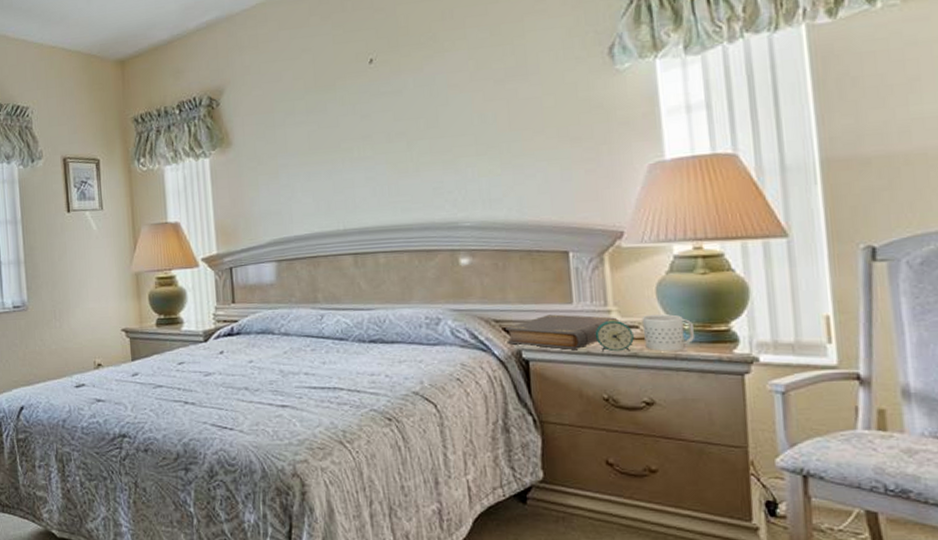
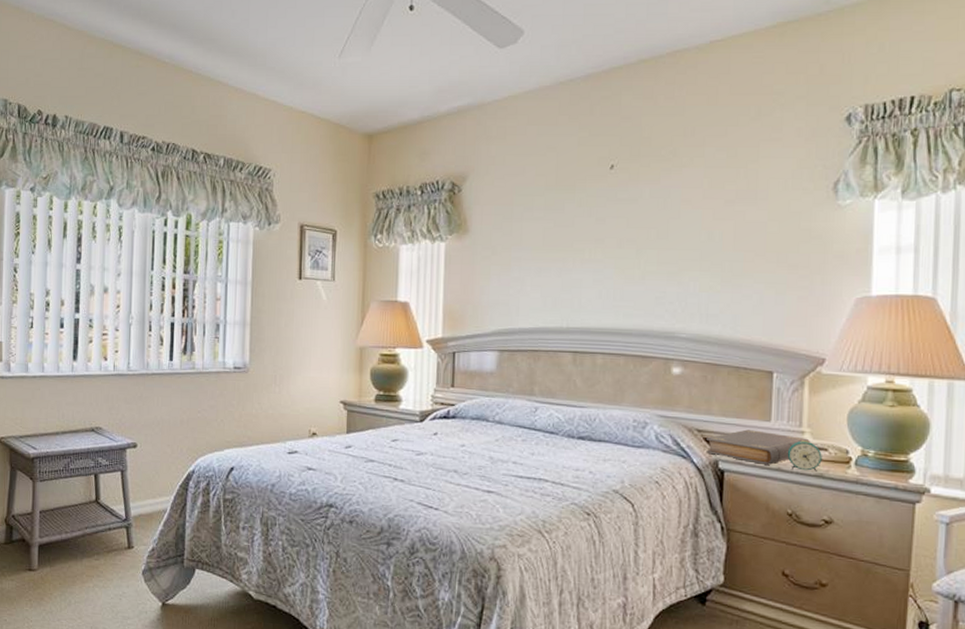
mug: present [641,314,696,353] -> none [830,439,877,477]

